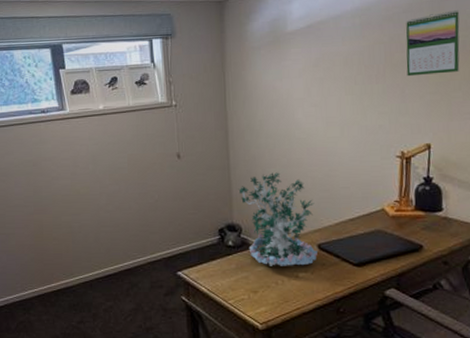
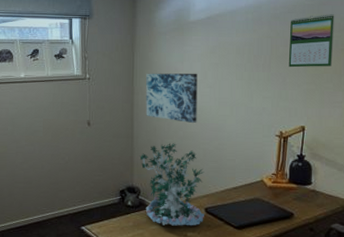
wall art: none [240,91,303,149] -> present [146,73,197,124]

